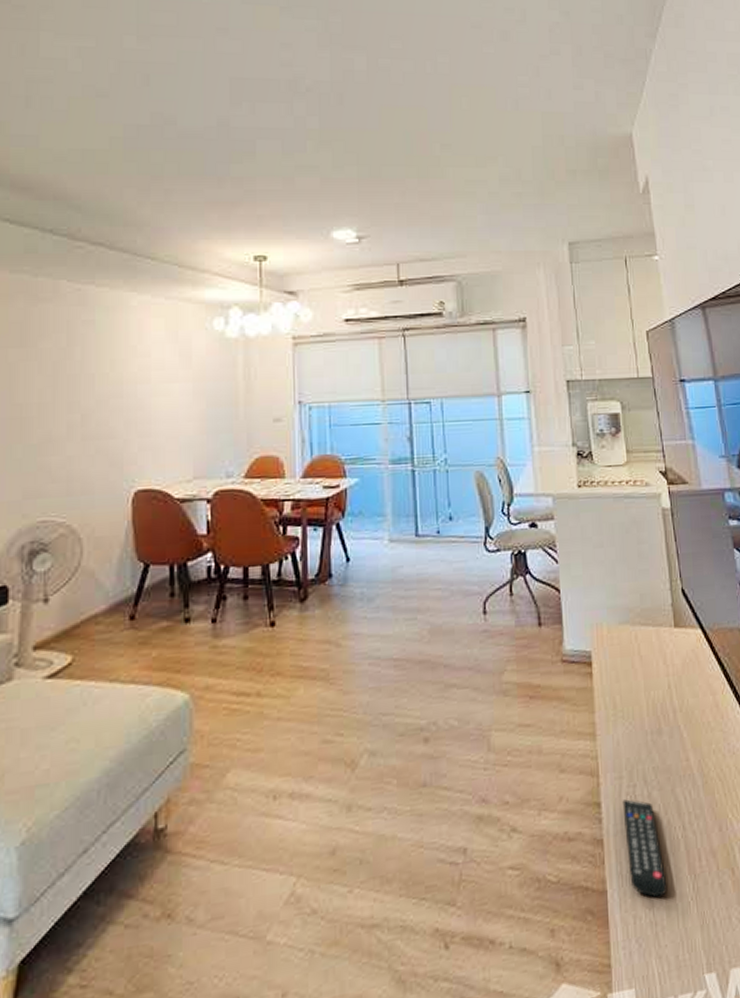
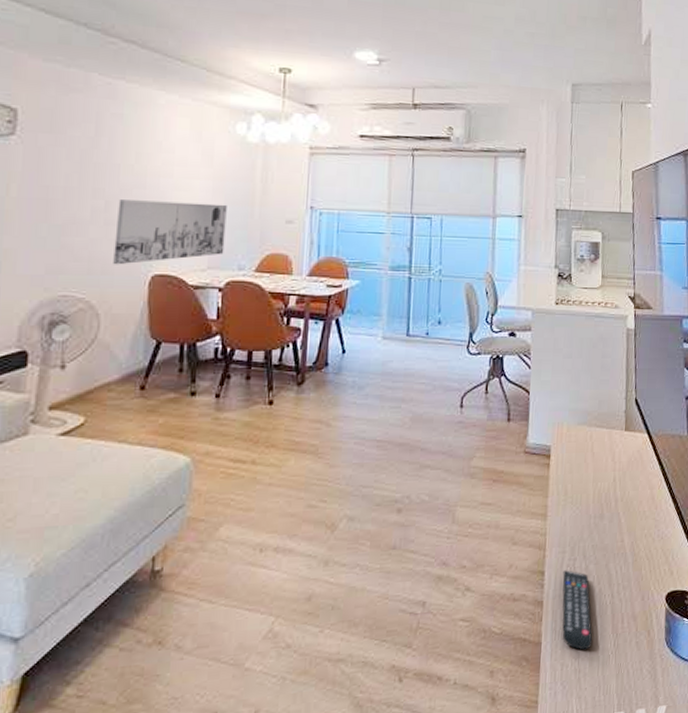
wall art: none [93,407,210,483] -> present [113,199,227,265]

